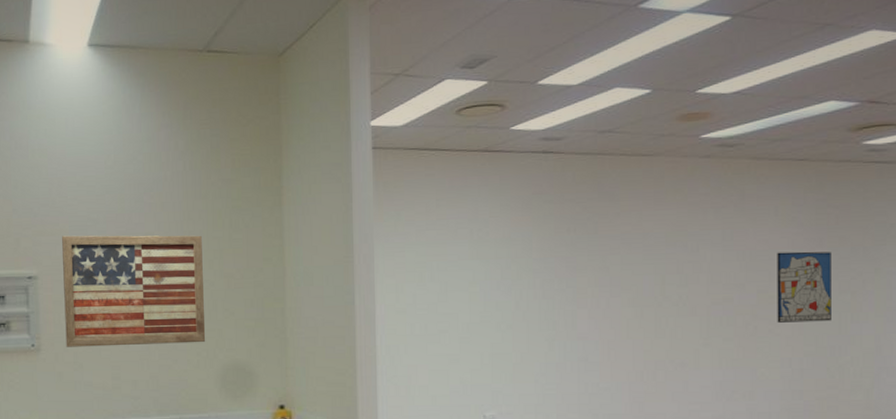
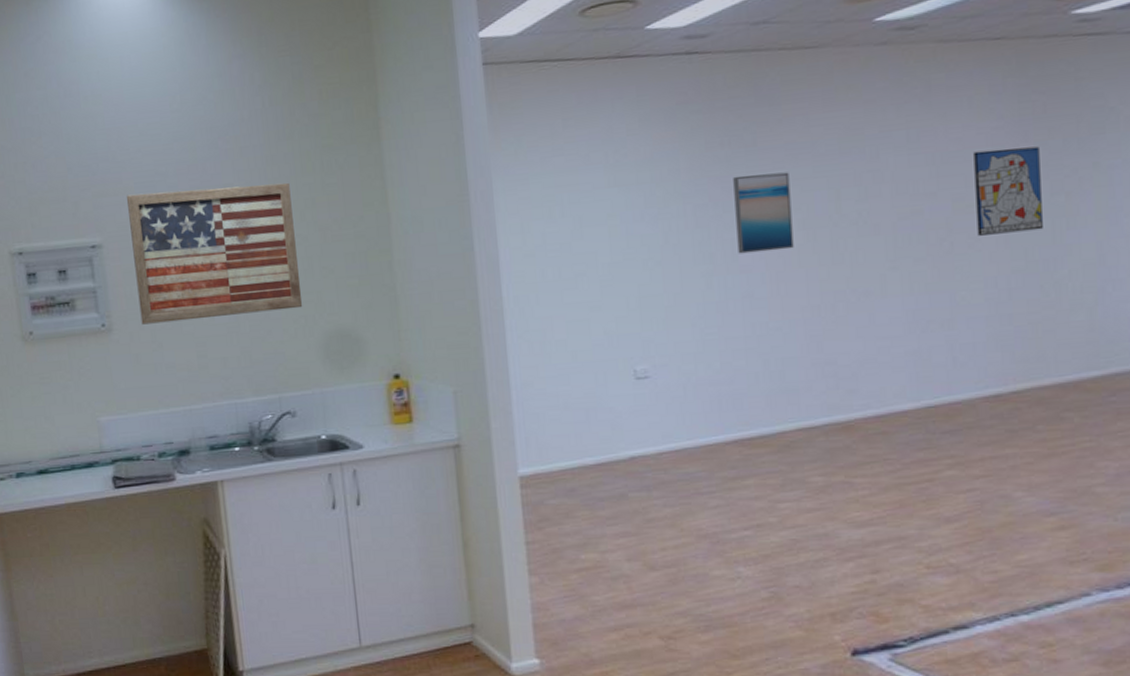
wall art: none [576,257,624,324] -> present [733,172,794,254]

